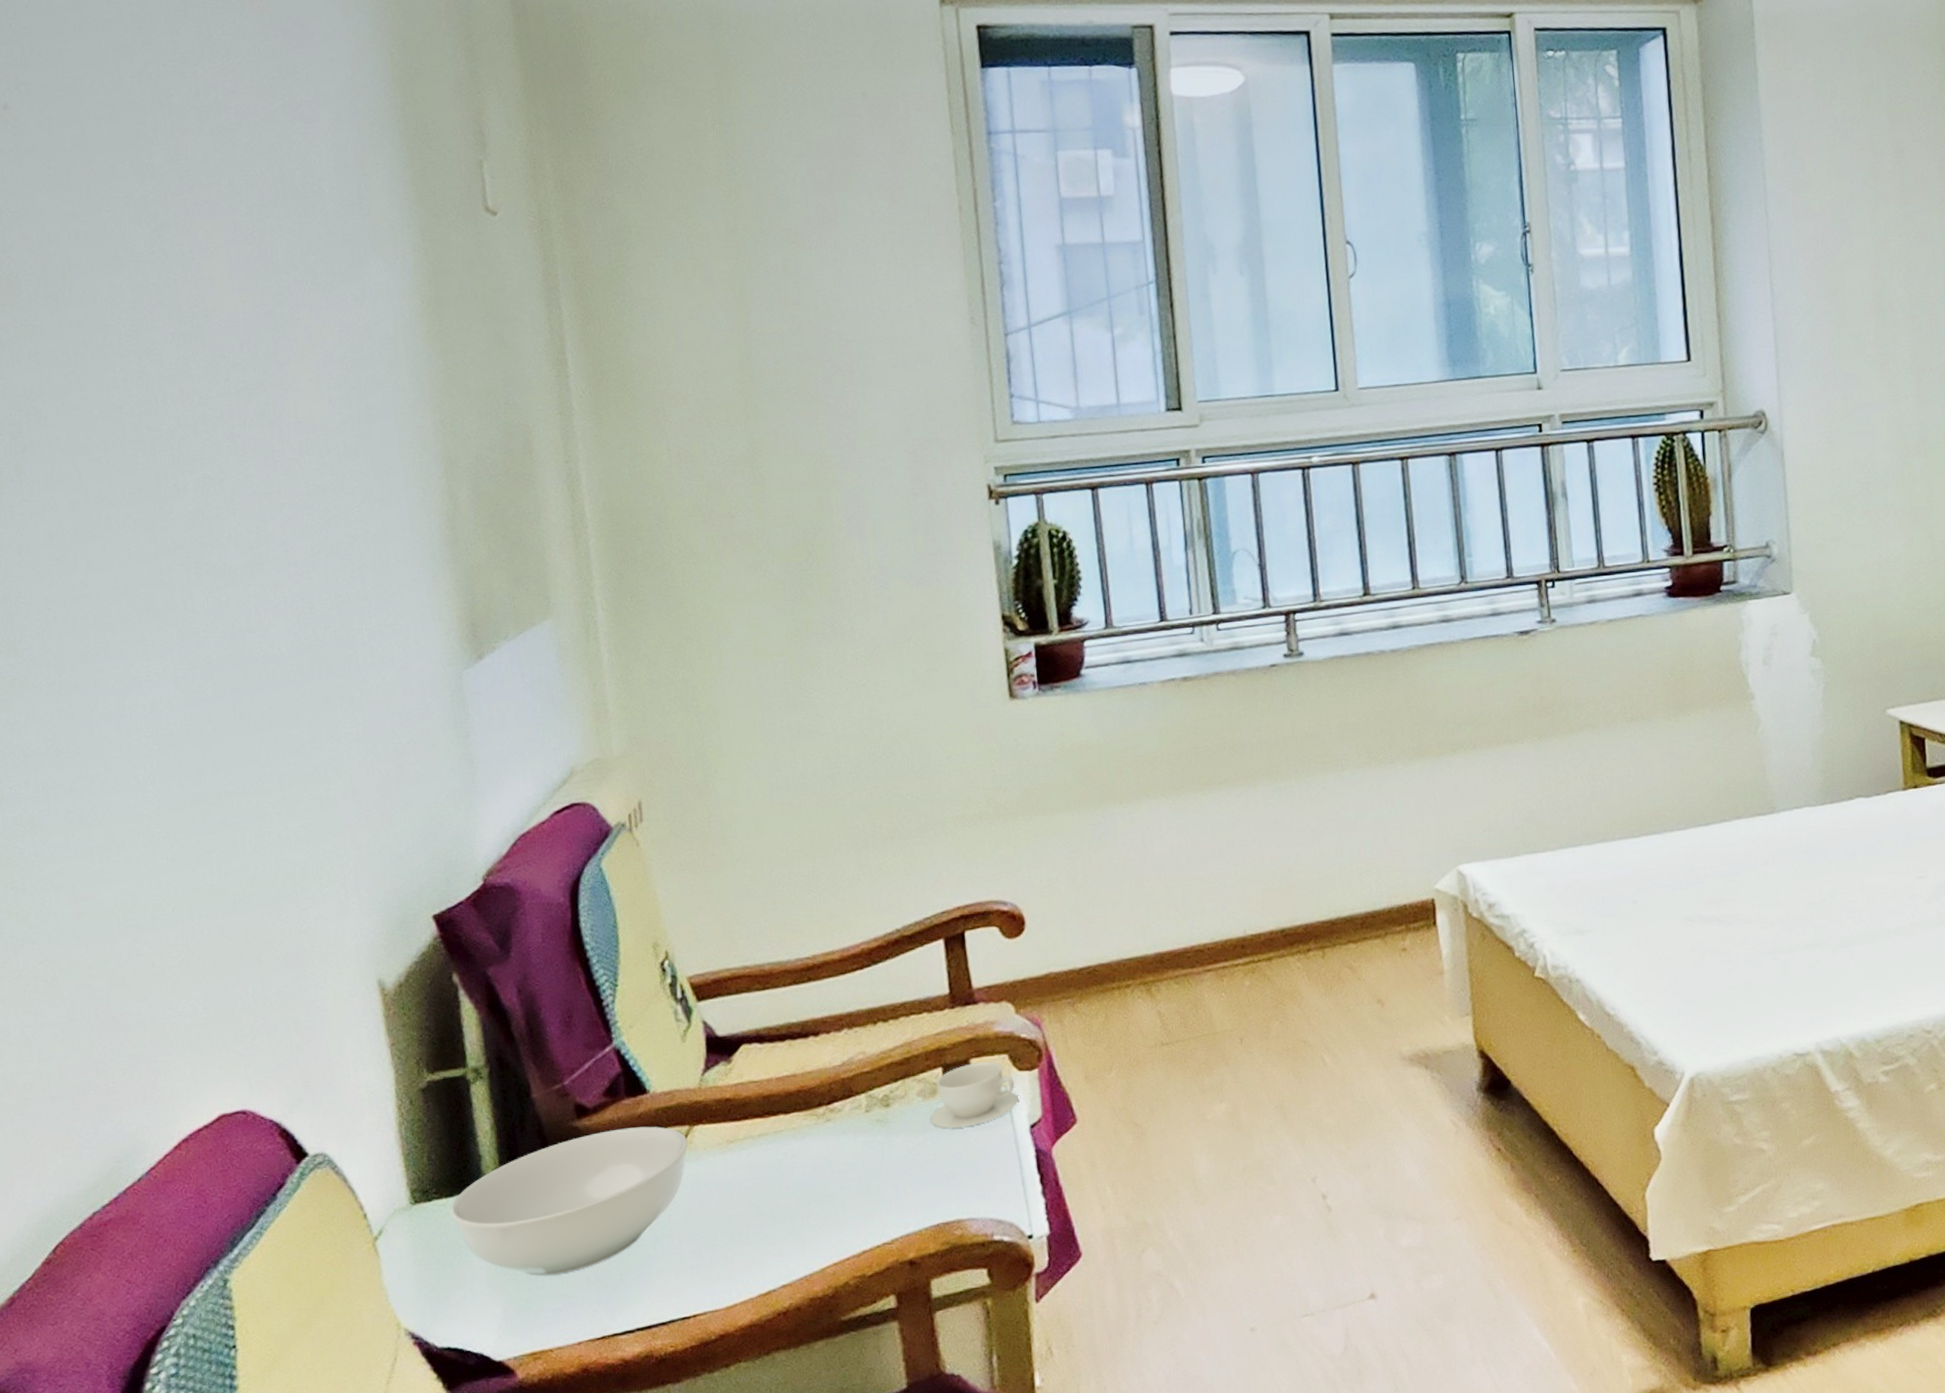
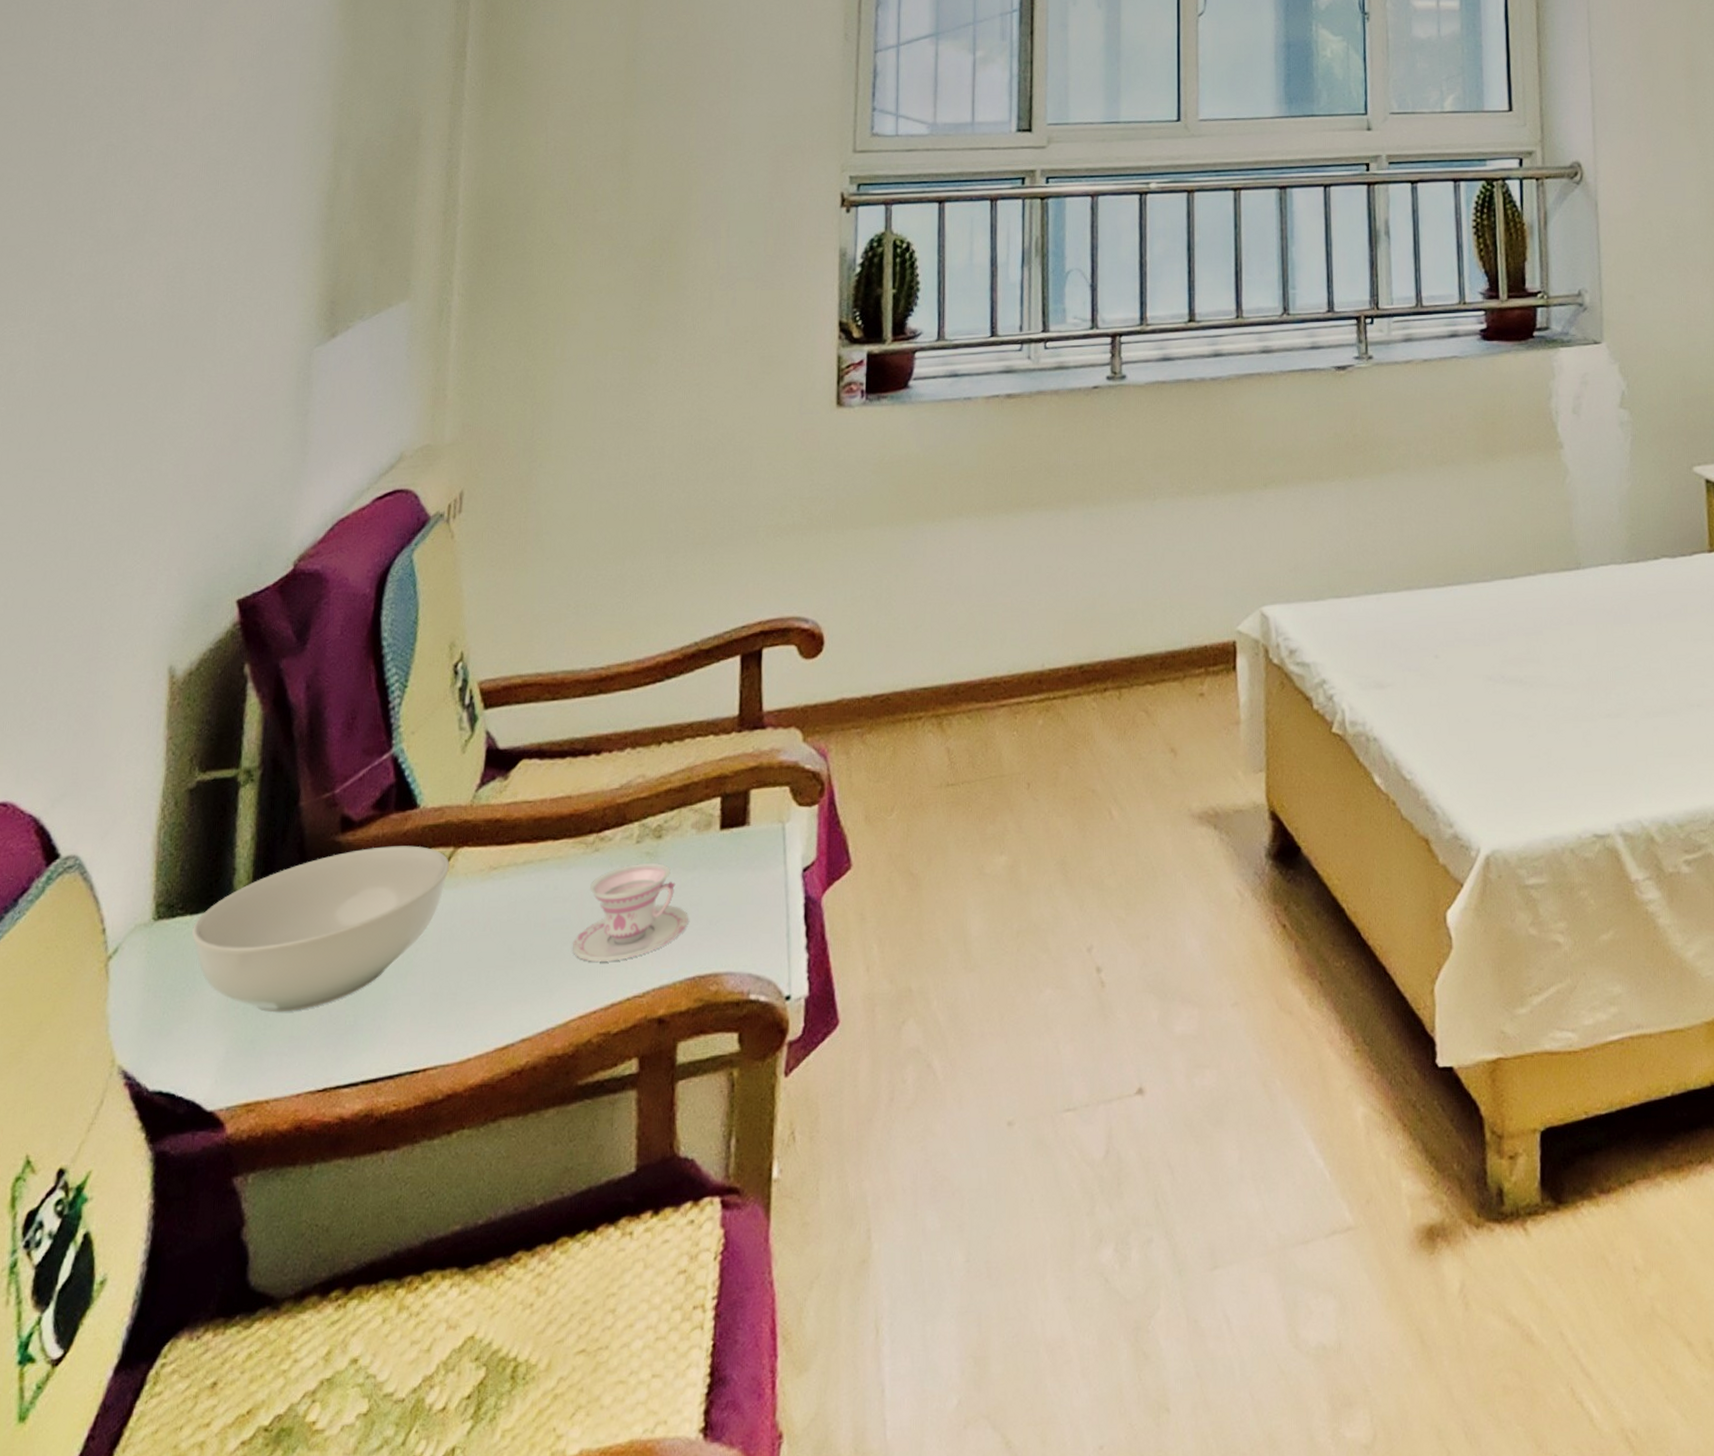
teacup: none [818,1128,926,1217] -> present [572,863,688,962]
teacup: present [929,1062,1018,1129] -> none [701,794,794,868]

